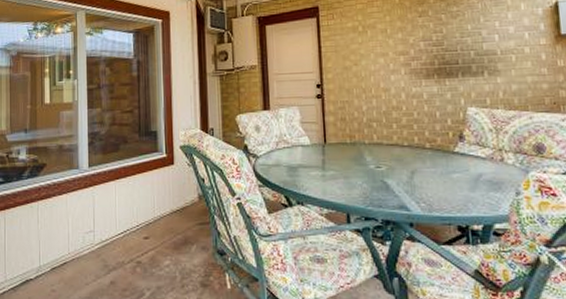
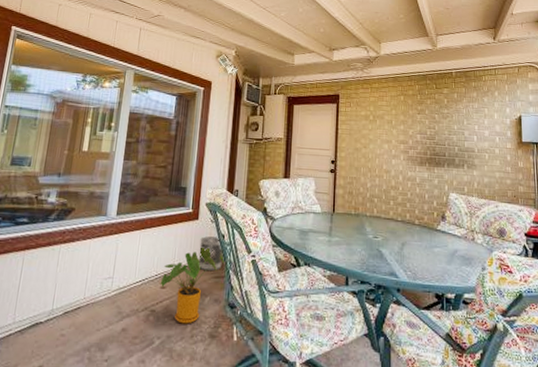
house plant: none [142,193,208,274] -> present [160,247,225,324]
wastebasket: none [179,181,206,218] -> present [198,236,223,271]

